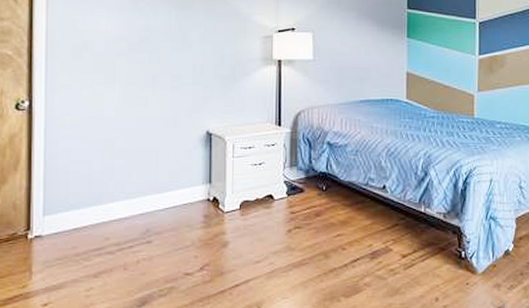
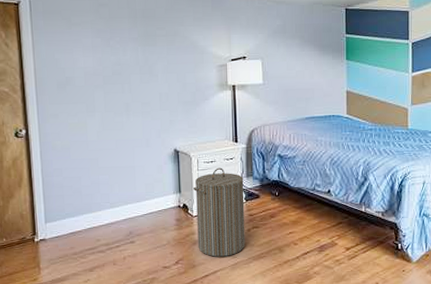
laundry hamper: none [227,155,286,262] -> present [194,167,245,257]

